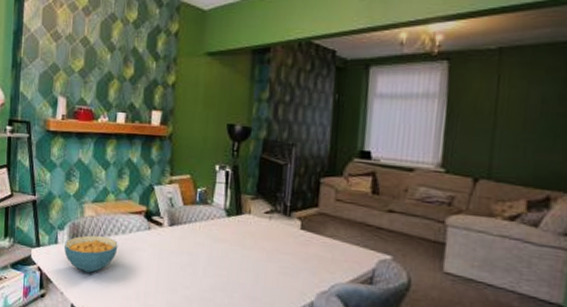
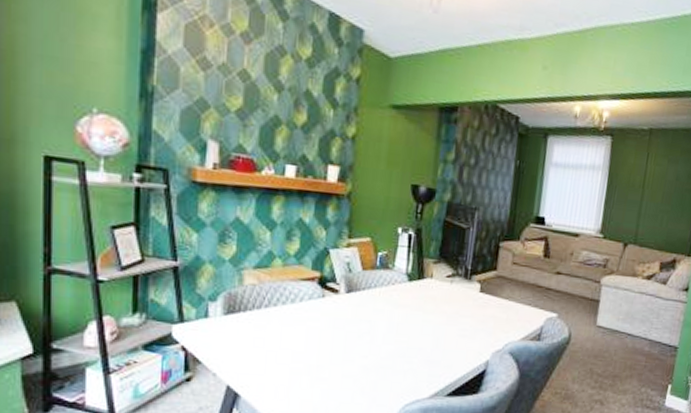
cereal bowl: present [64,235,118,273] -> none [217,305,286,349]

